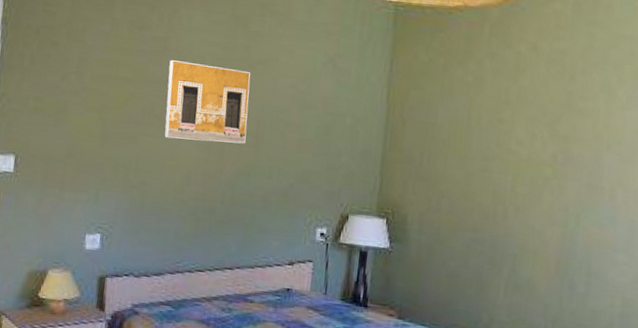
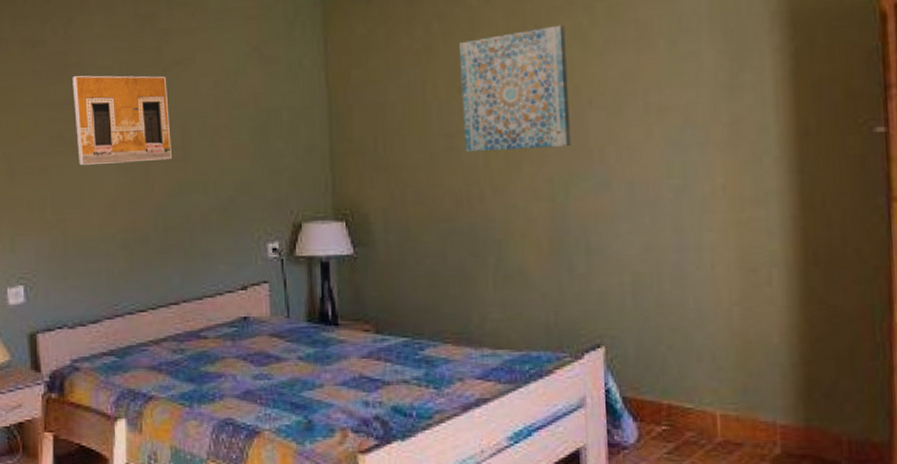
wall art: none [497,78,596,183] -> present [459,25,571,153]

